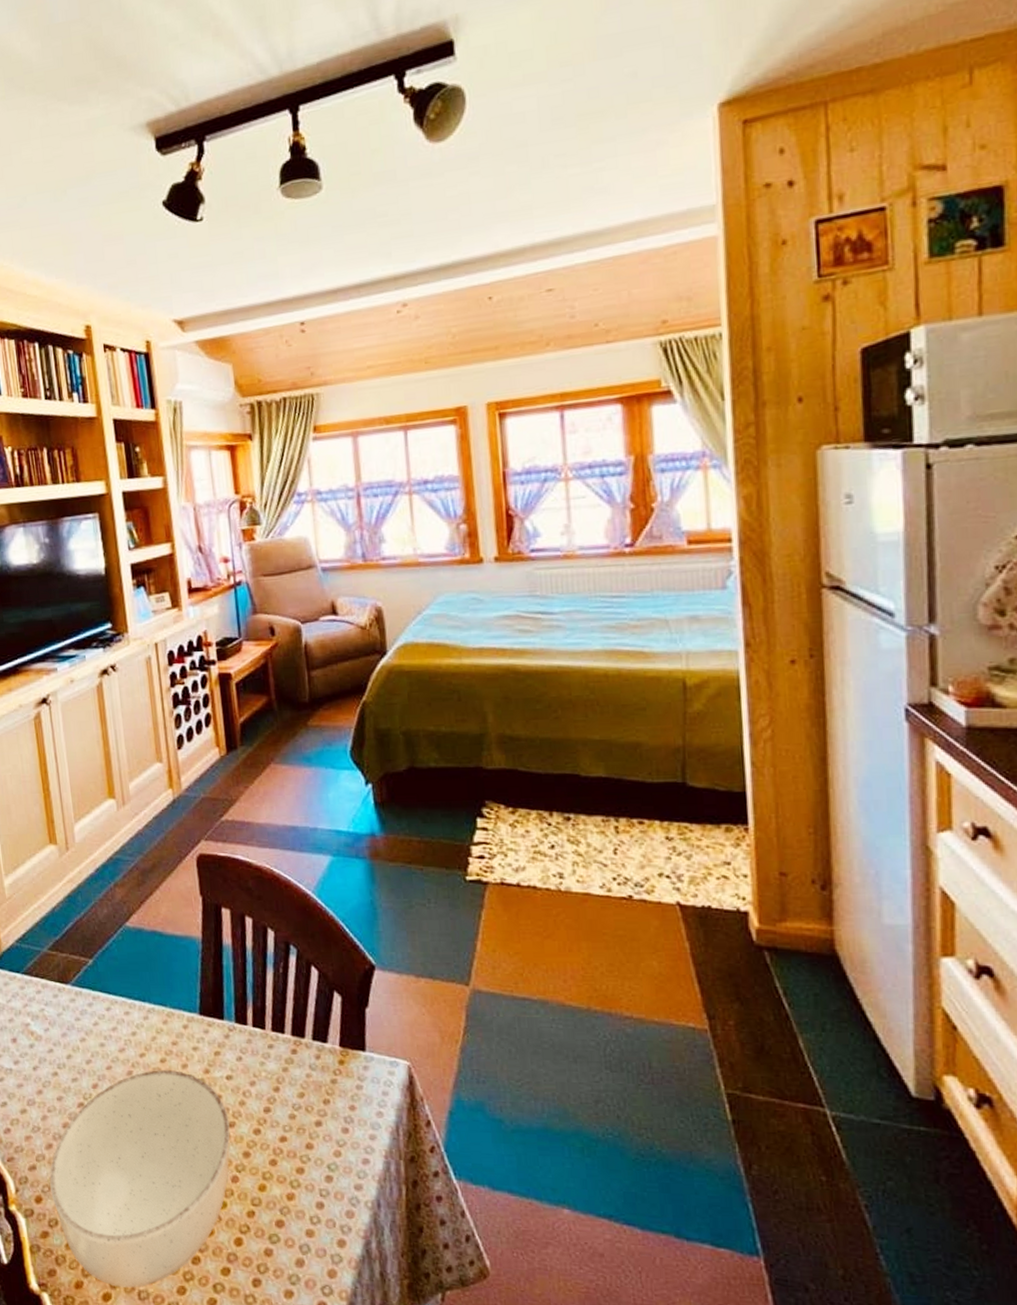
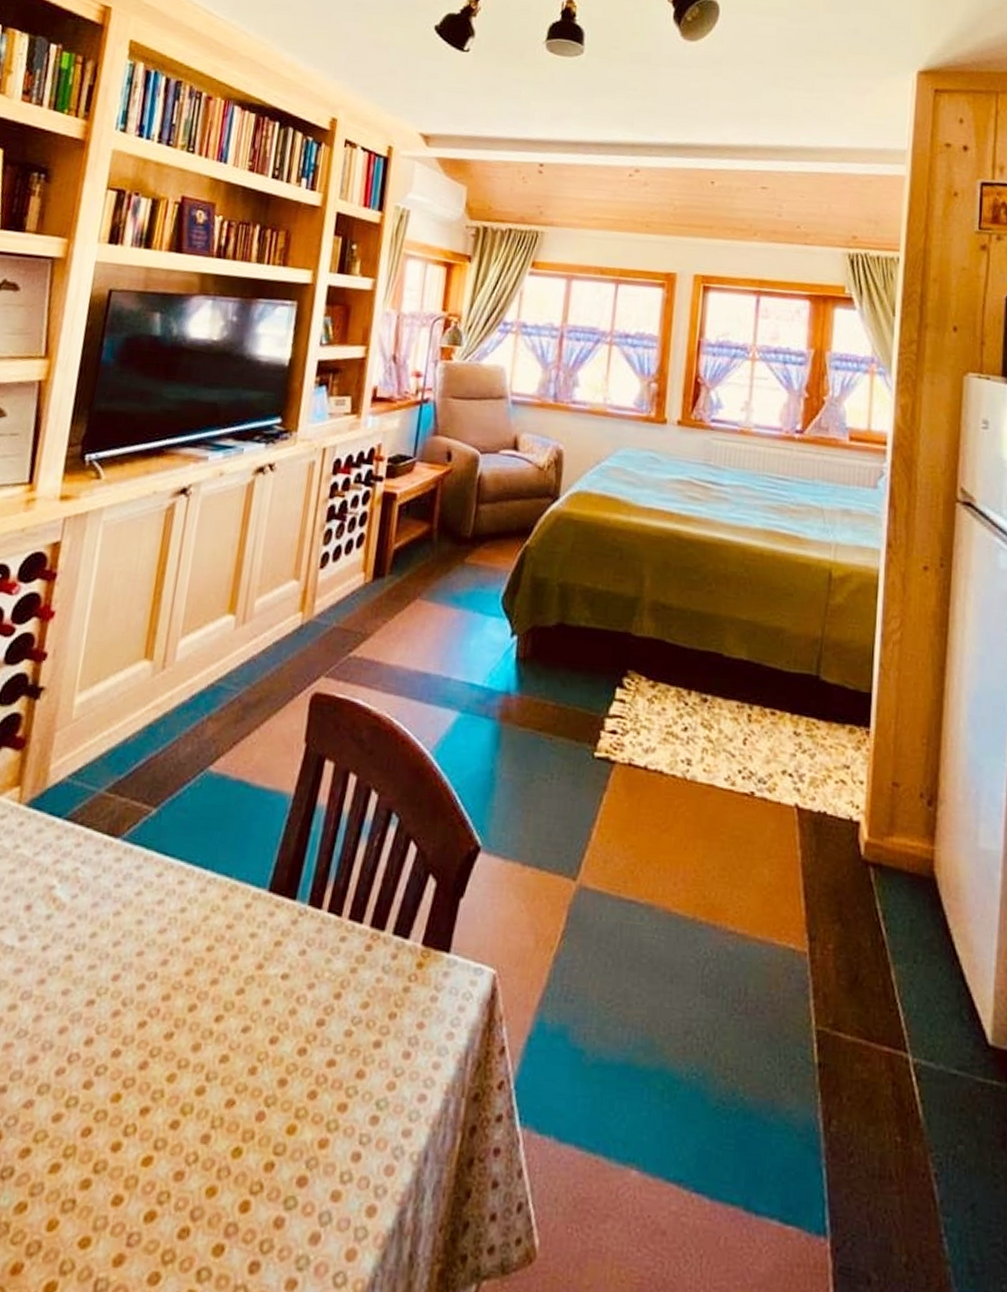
bowl: present [49,1070,230,1288] -> none [15,960,272,1274]

